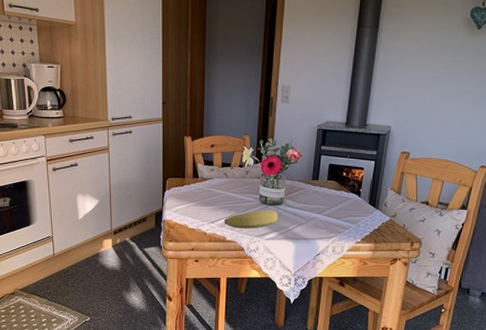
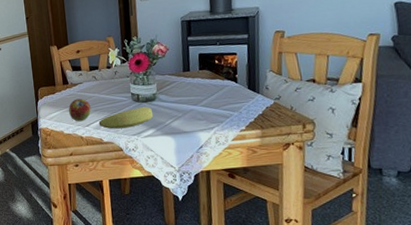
fruit: none [196,194,218,218] -> present [69,98,92,122]

